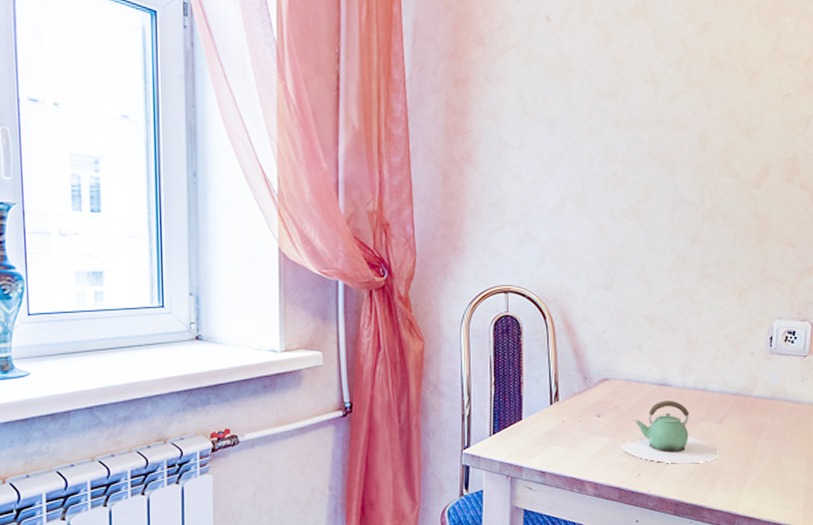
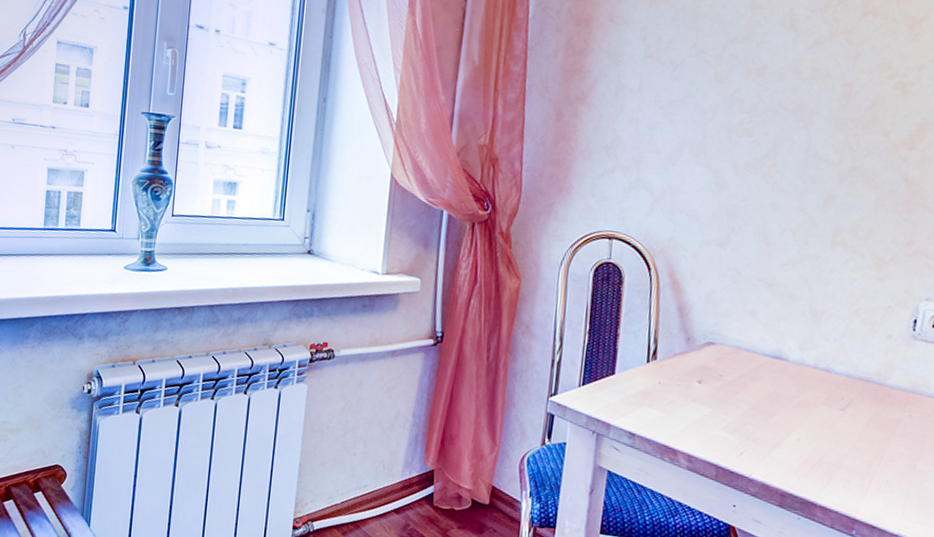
teapot: present [618,401,719,464] -> none [720,375,840,453]

